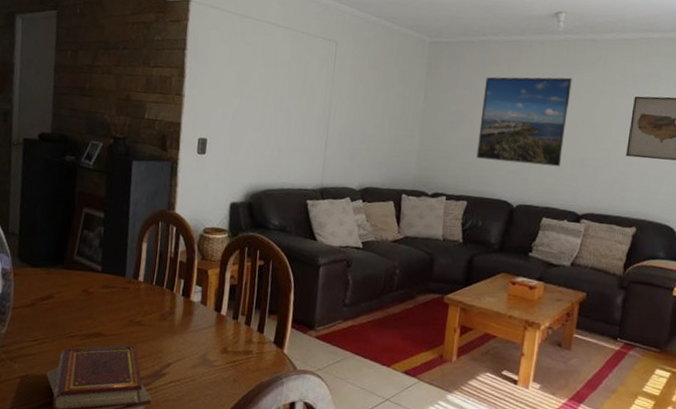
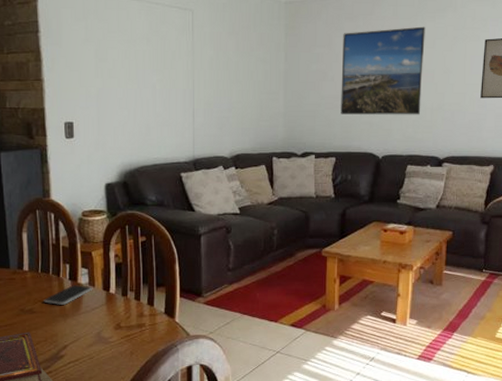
smartphone: none [154,300,204,321] -> present [44,284,92,305]

